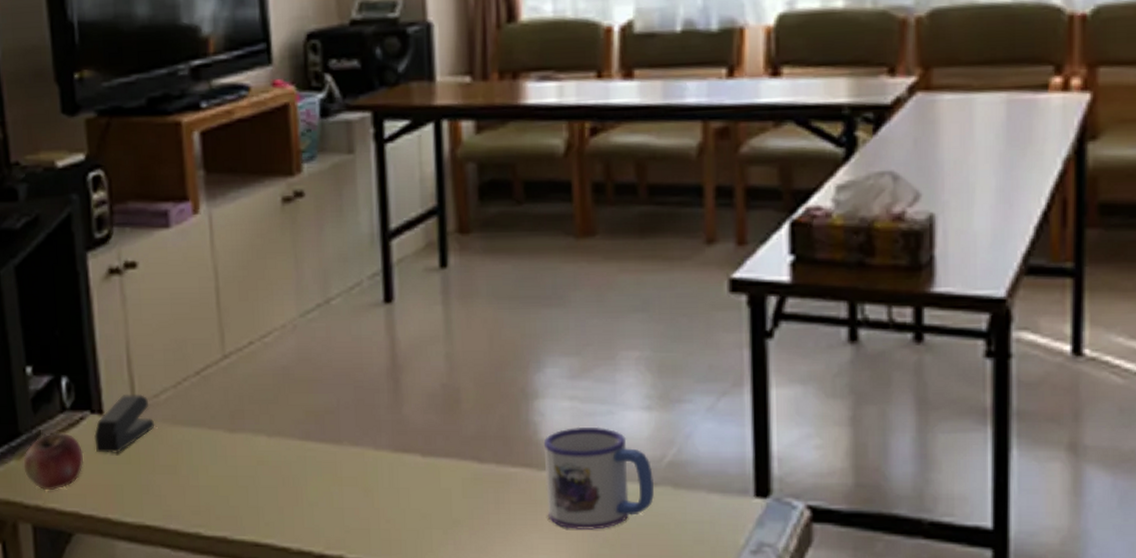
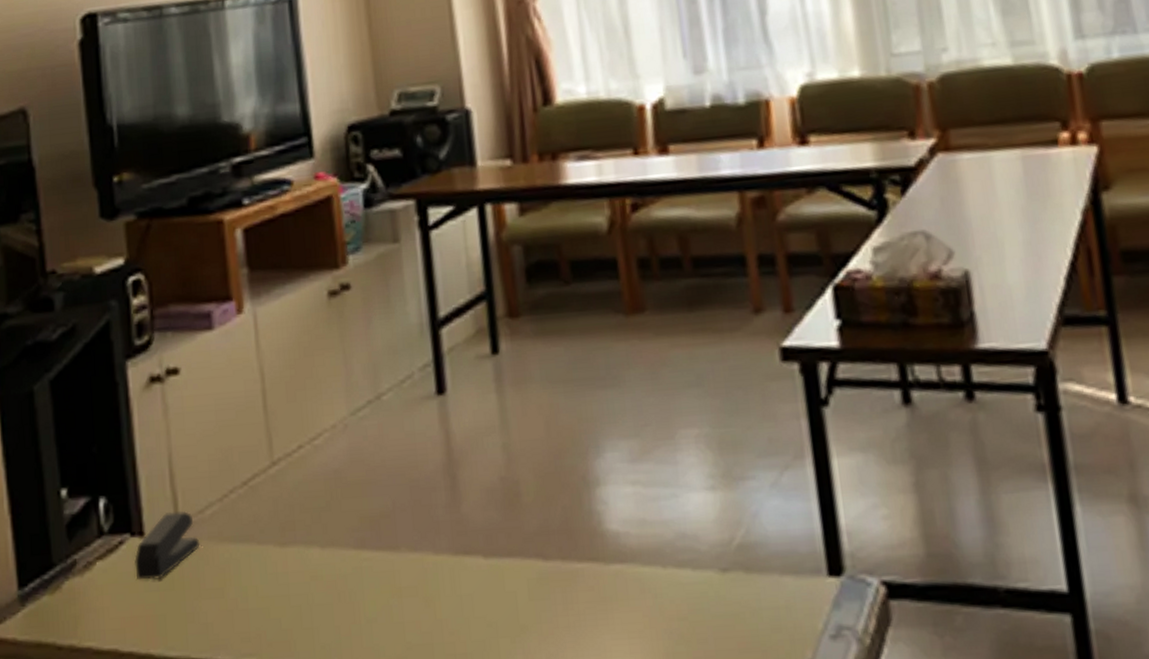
apple: present [23,432,84,491] -> none [57,559,124,628]
mug: present [543,426,654,530] -> none [608,511,726,627]

